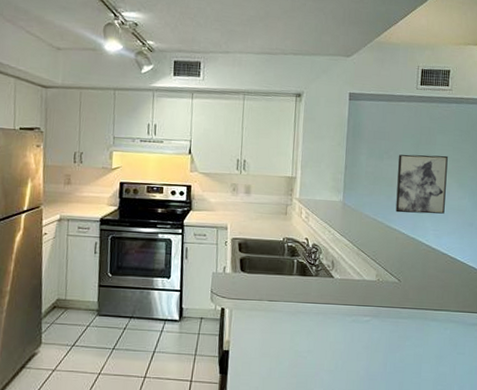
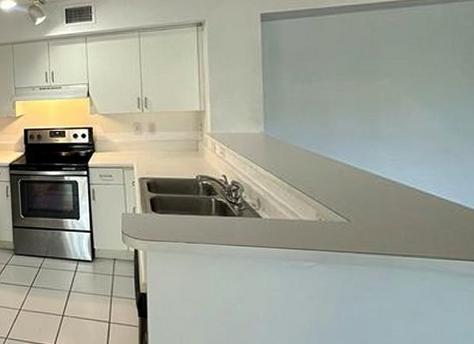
wall art: present [395,154,448,214] -> none [331,70,405,142]

